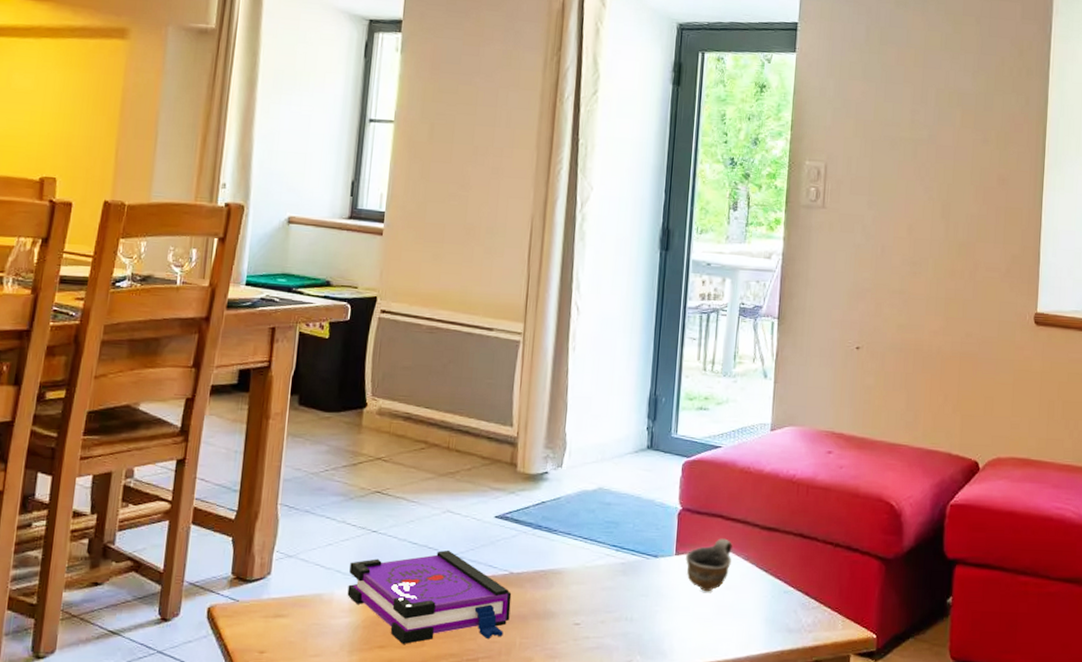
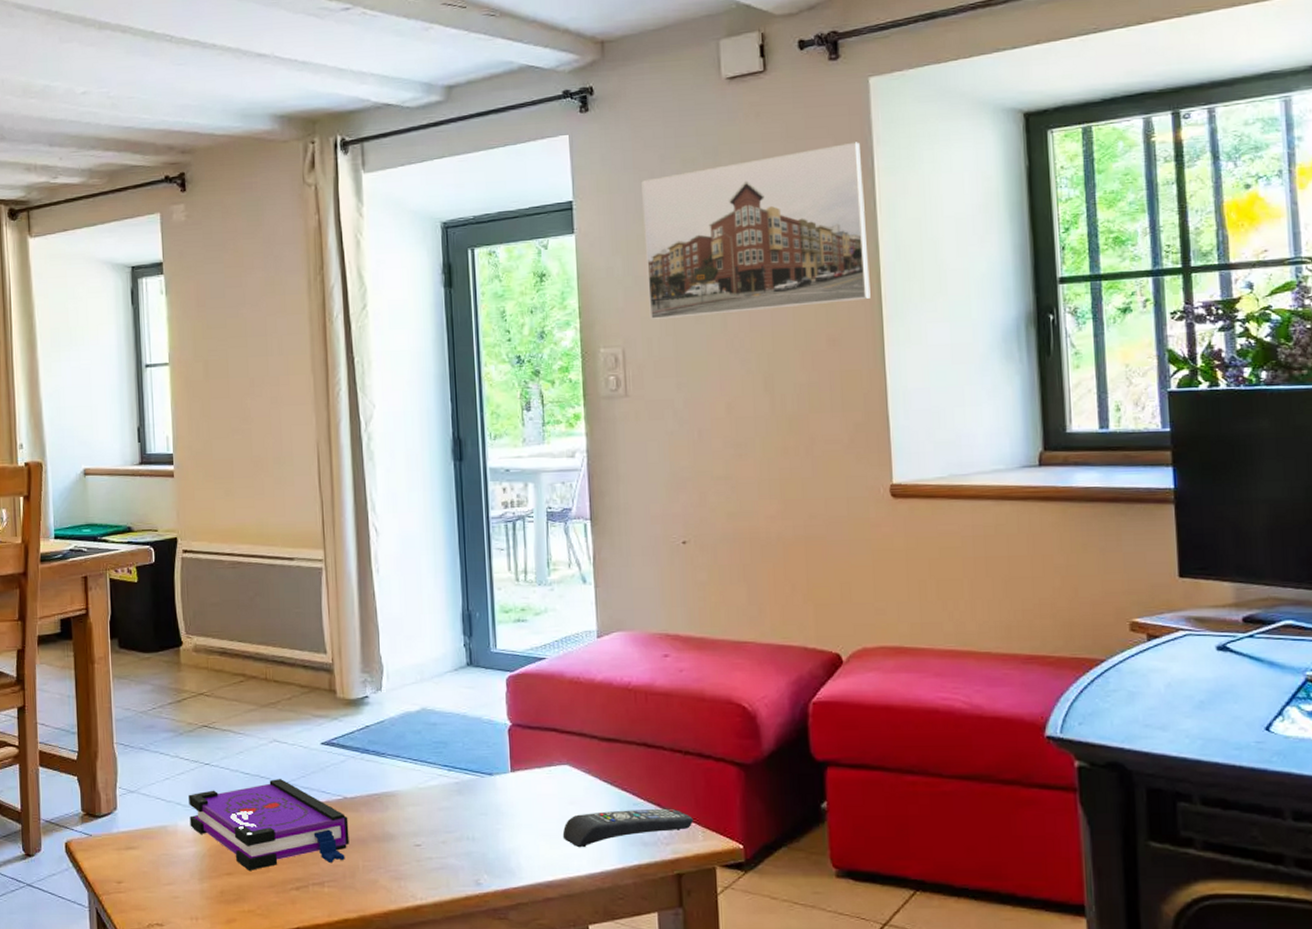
cup: present [686,538,732,592] -> none [522,752,572,808]
remote control: none [716,597,835,632] -> present [562,808,693,848]
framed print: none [852,9,1042,148] -> present [640,142,871,320]

